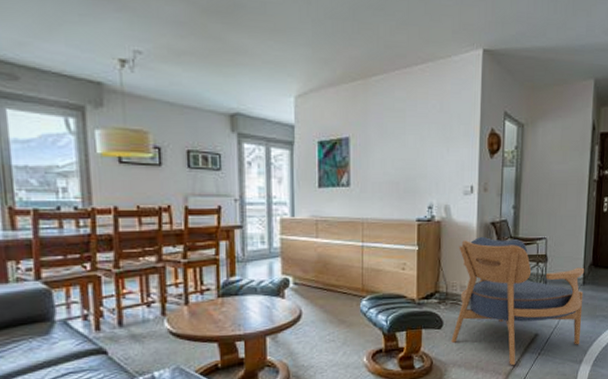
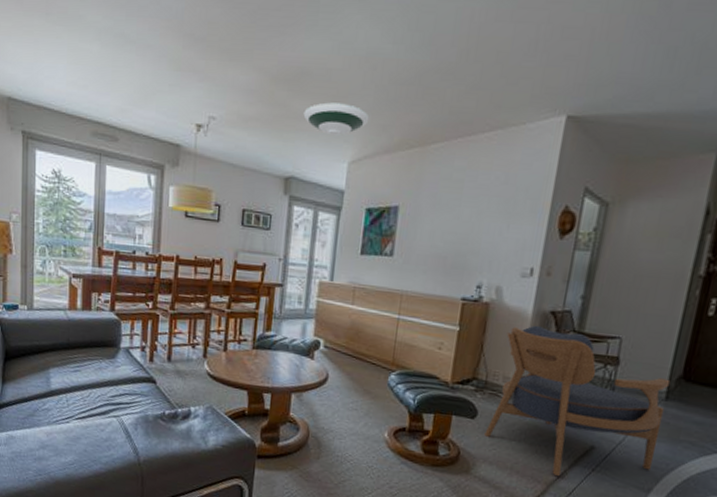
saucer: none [241,36,310,71] -> present [303,102,370,137]

